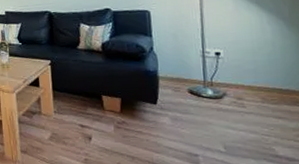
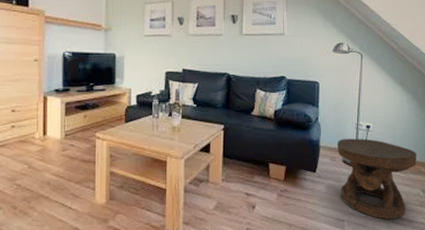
side table: none [179,66,292,156] -> present [336,138,417,219]

